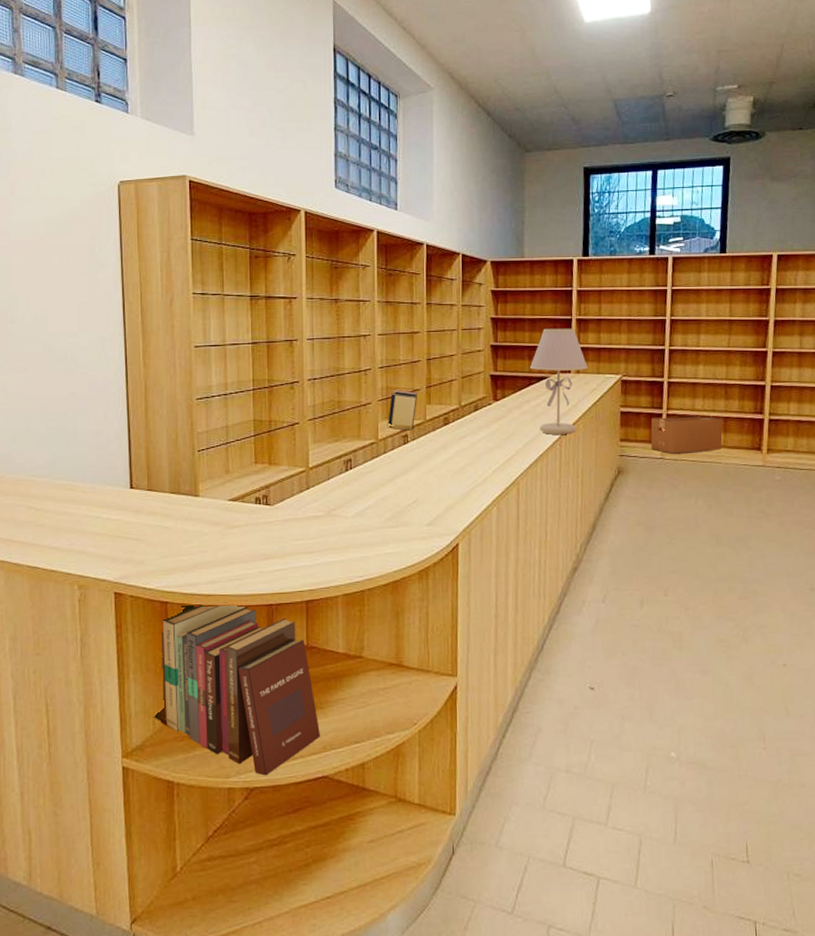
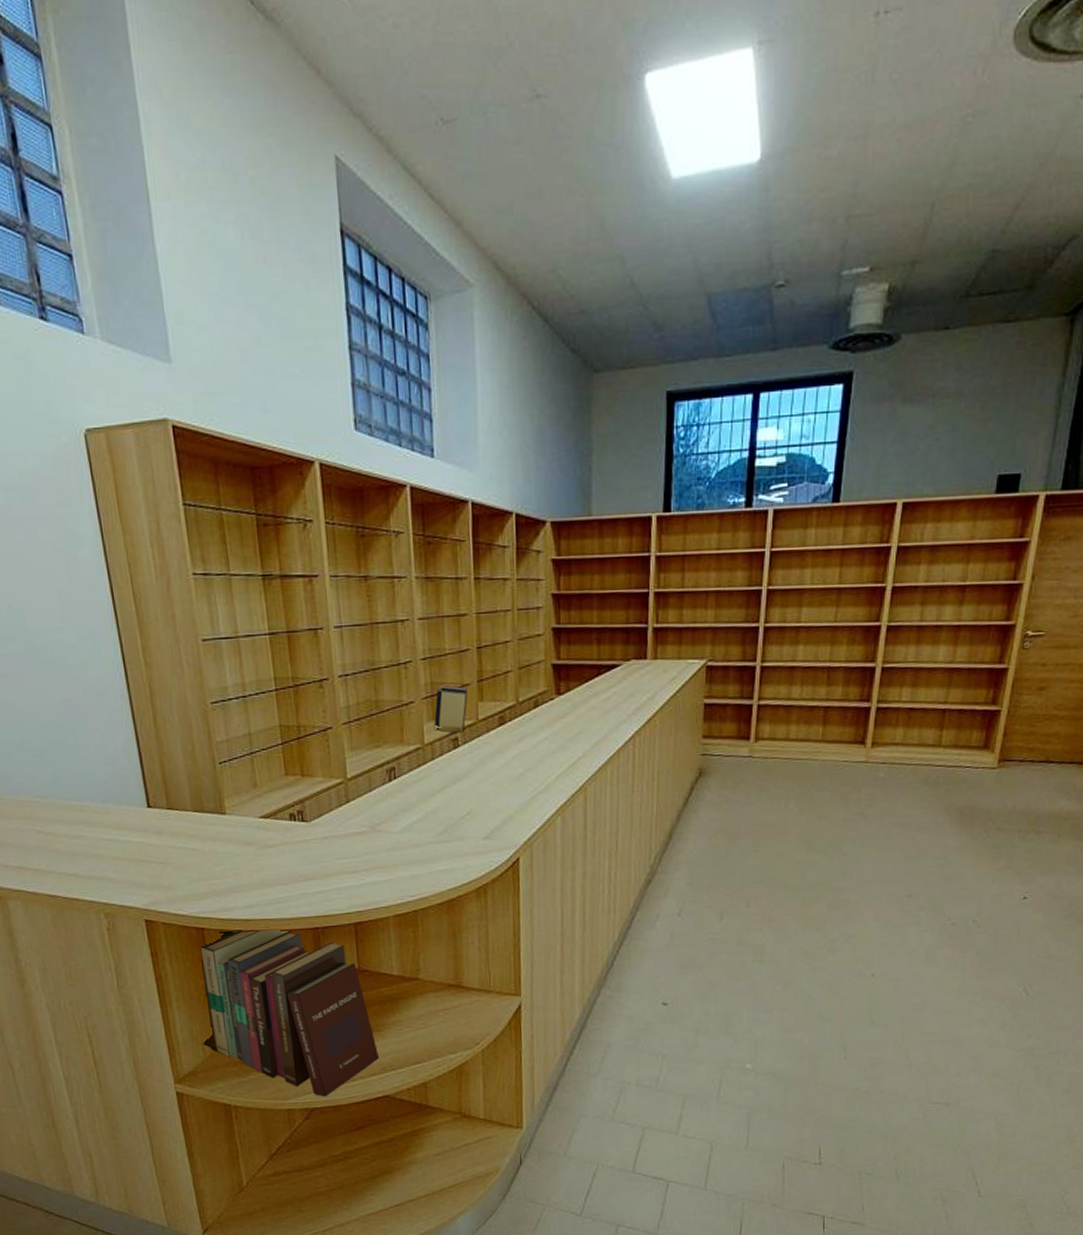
table lamp: present [529,328,589,436] -> none [598,604,668,734]
box: present [650,415,723,454] -> none [737,705,823,751]

